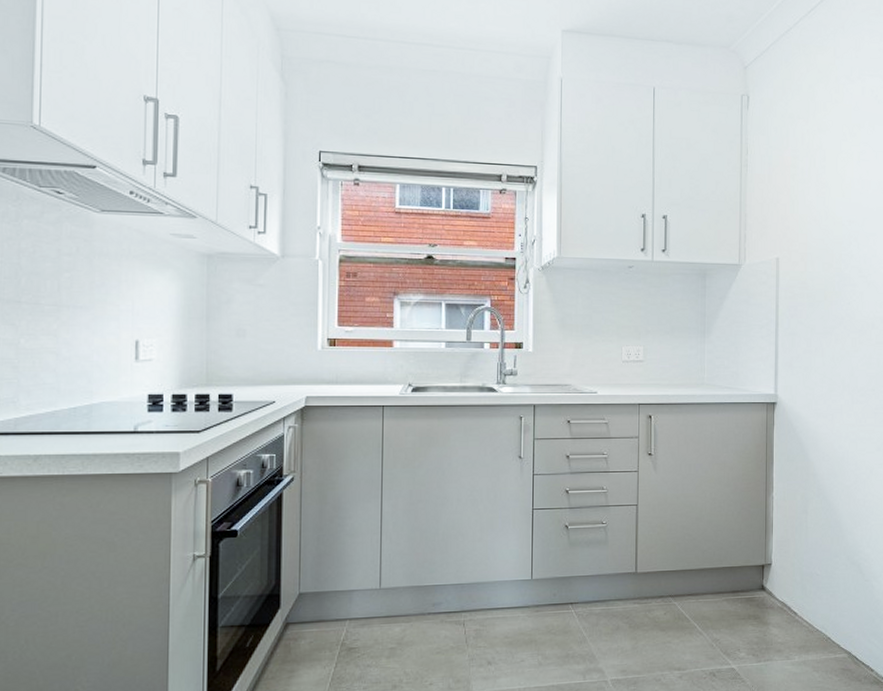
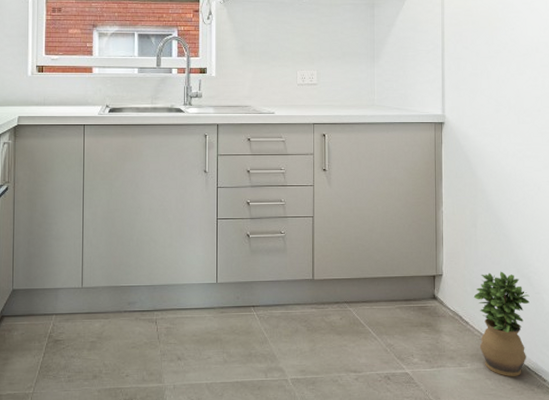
potted plant: none [802,558,859,668] -> present [473,271,530,377]

